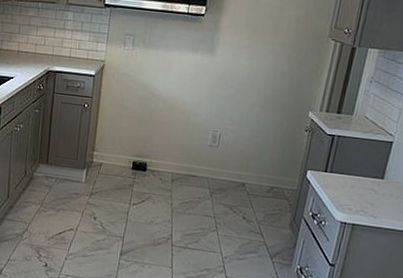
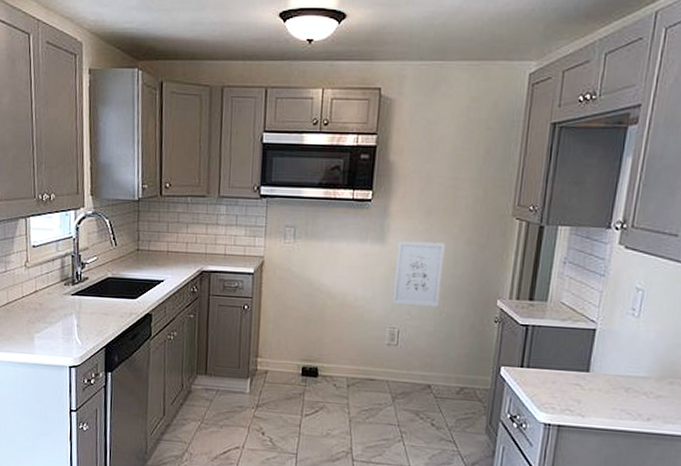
wall art: none [216,53,267,115] -> present [391,240,445,307]

